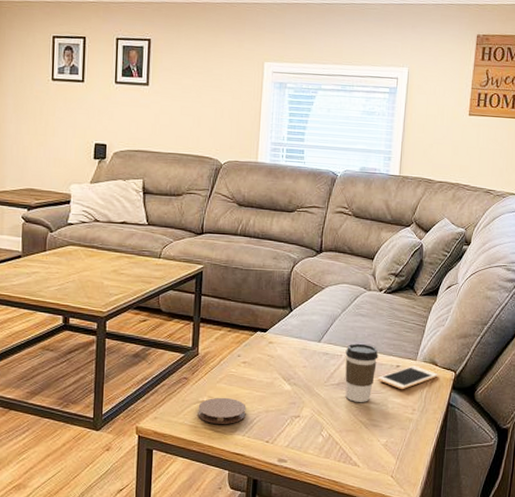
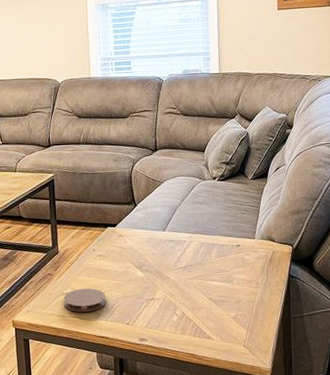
coffee cup: present [345,343,379,402] -> none [188,228,219,282]
cell phone: present [377,365,438,390] -> none [220,243,277,267]

